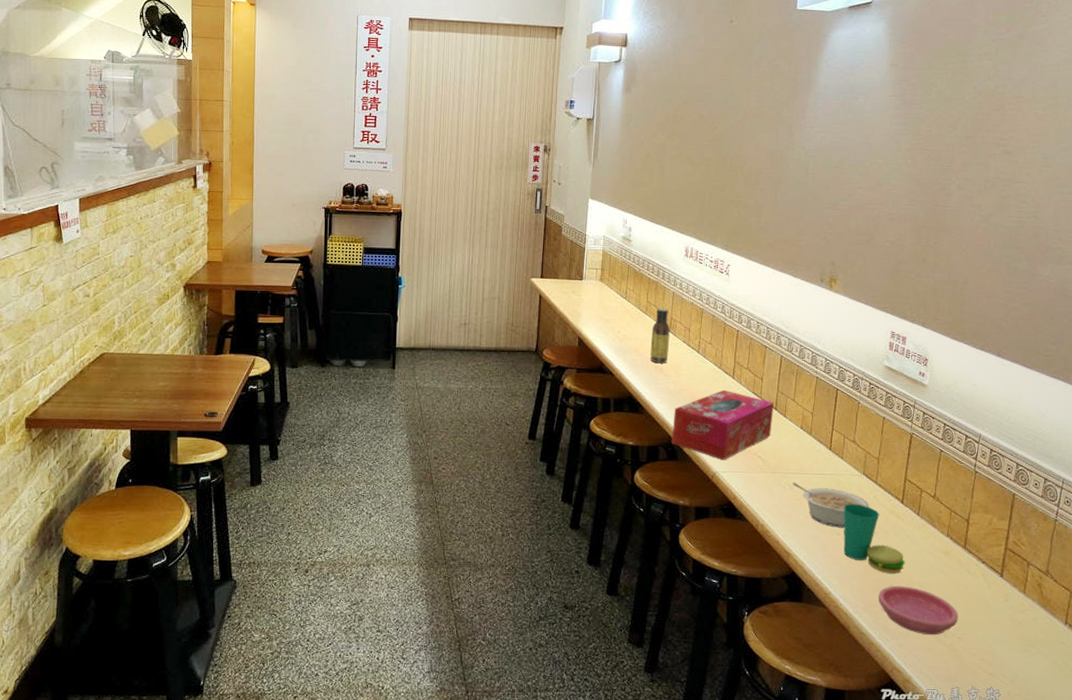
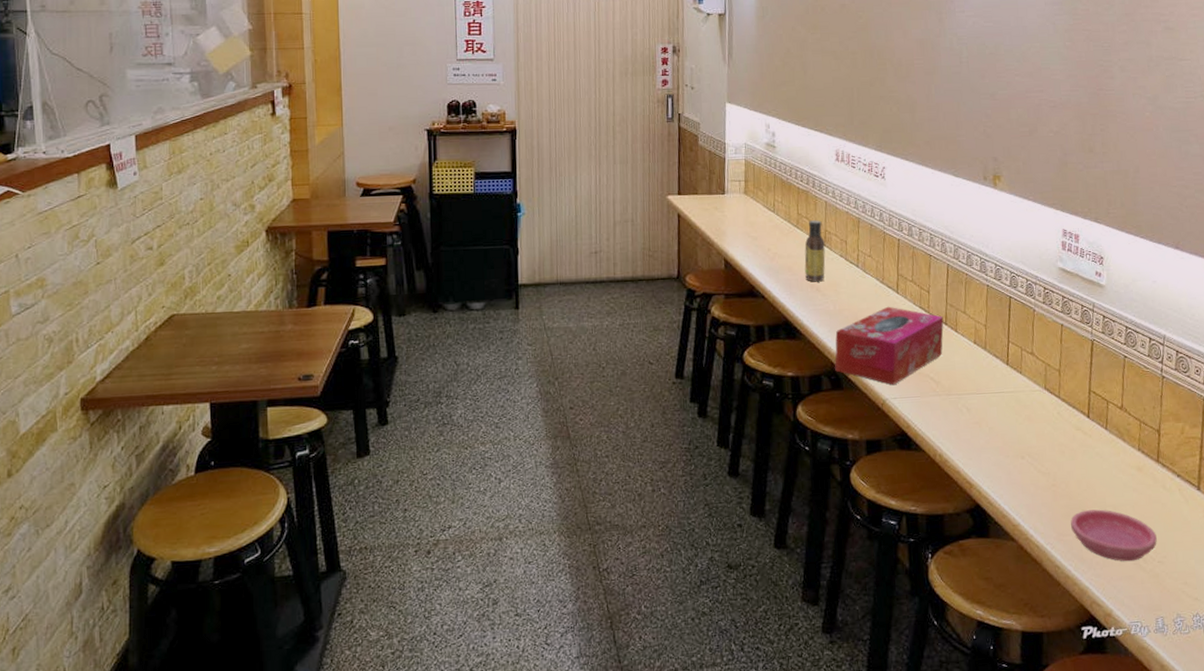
legume: present [792,482,870,528] -> none [969,404,1055,451]
cup: present [843,504,905,574] -> none [1026,422,1097,497]

